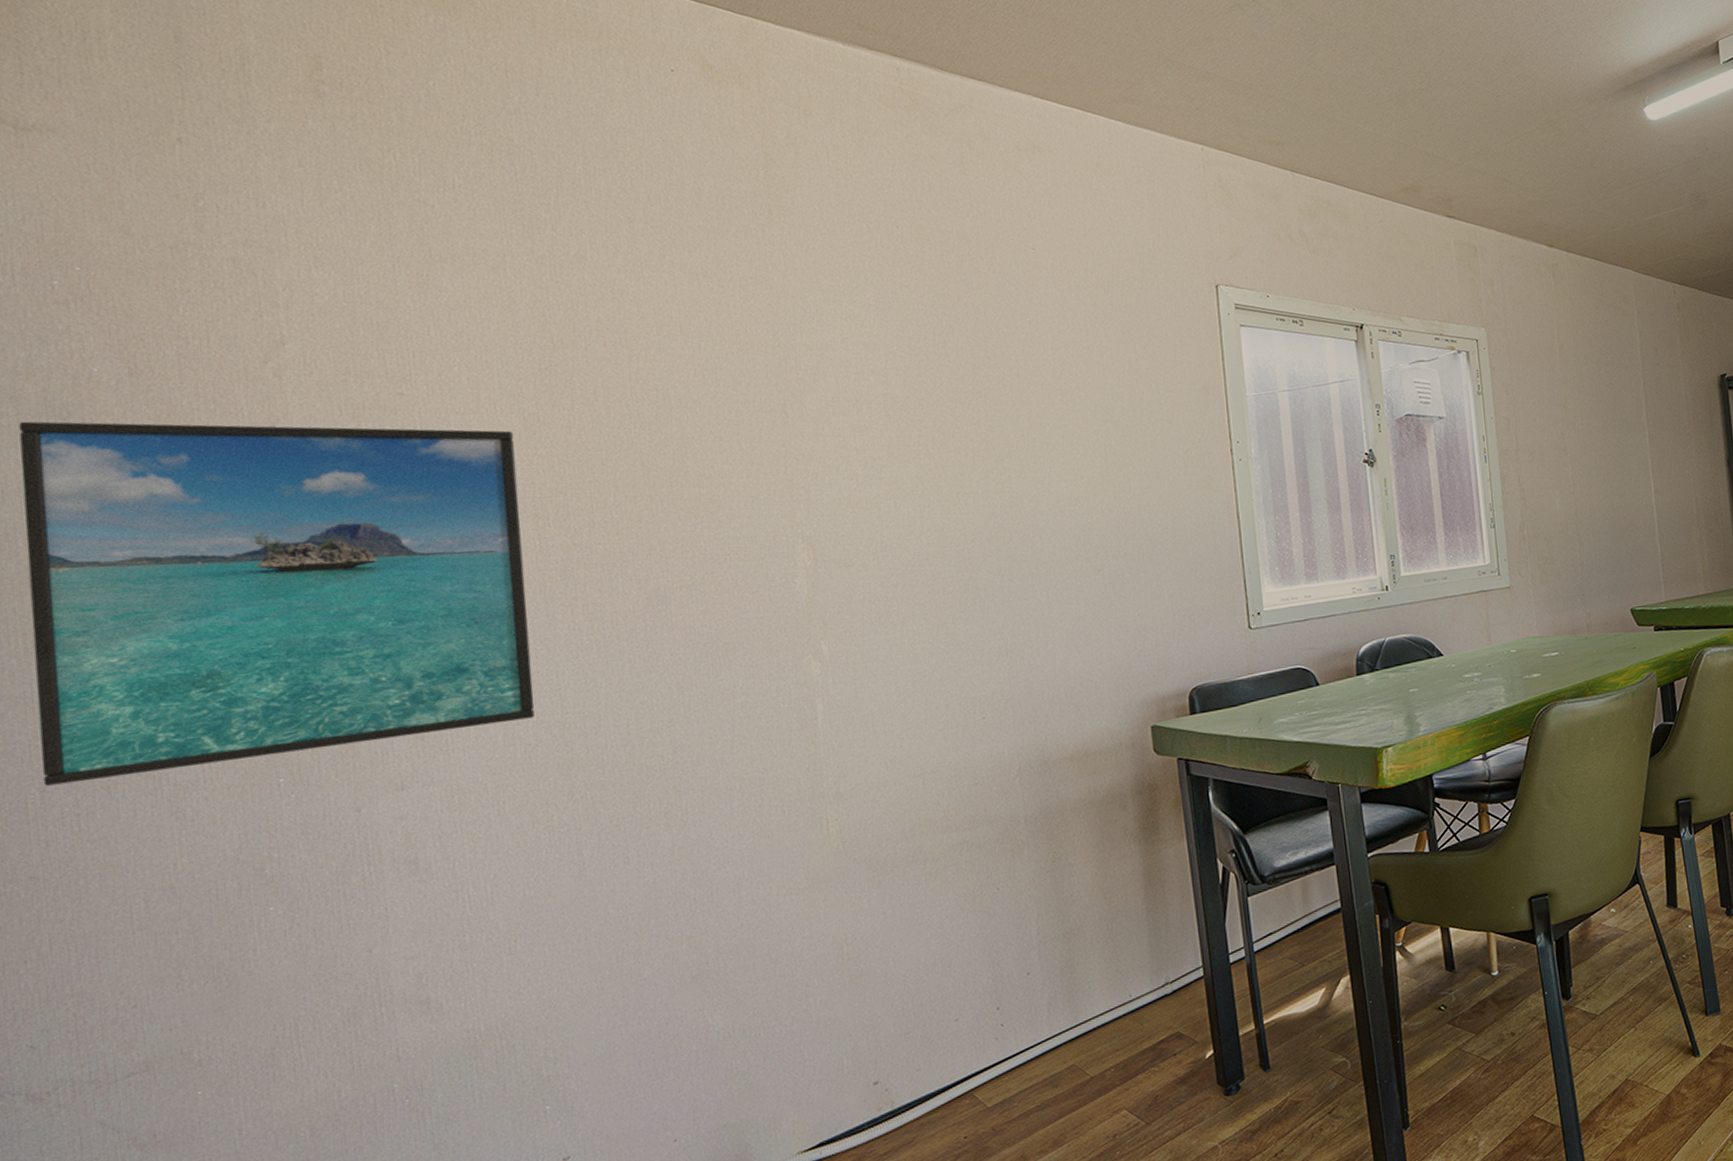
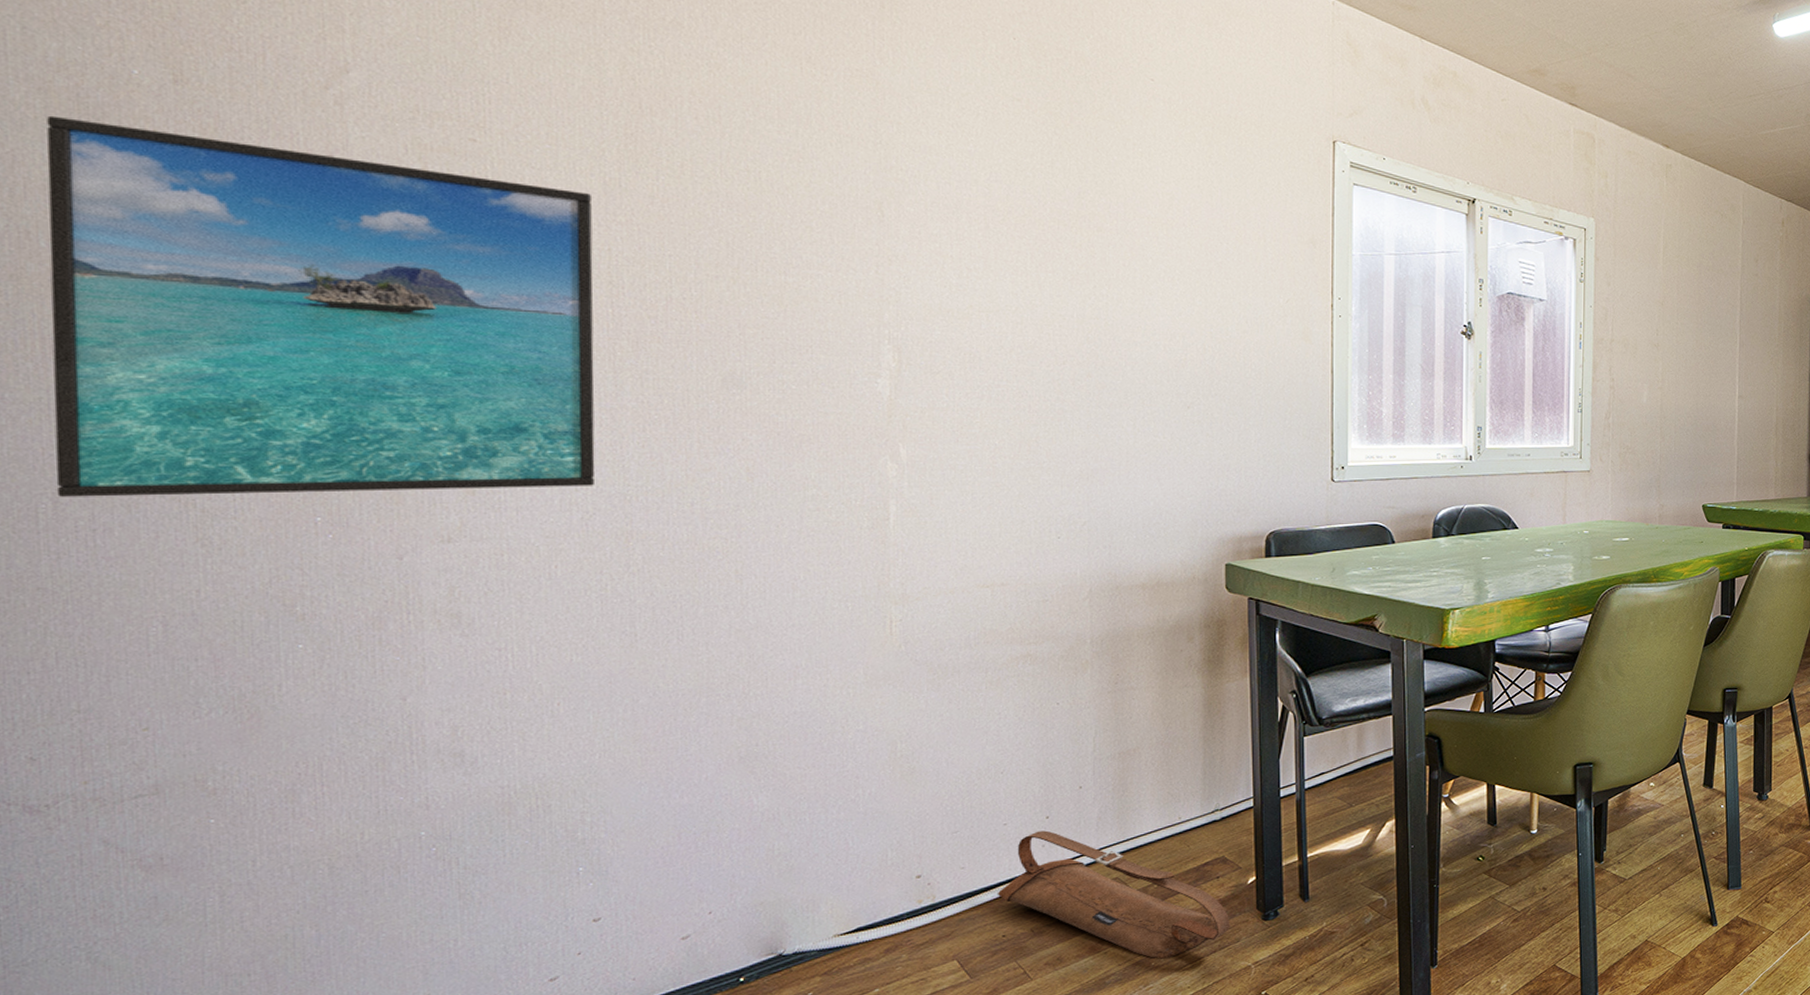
bag: none [954,1022,1193,1148] -> present [997,830,1231,959]

